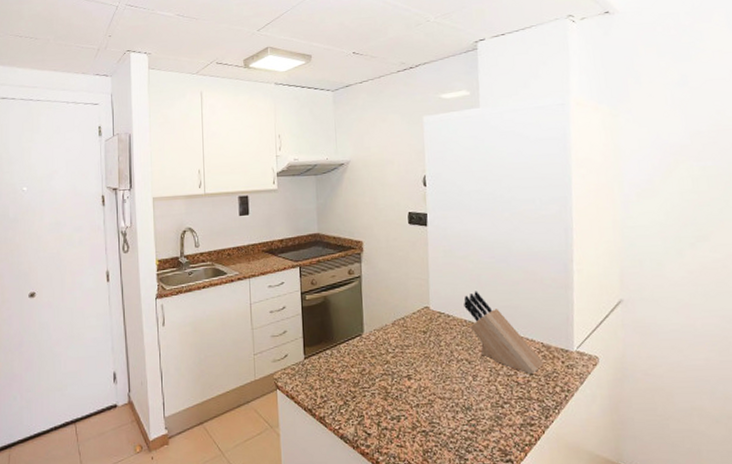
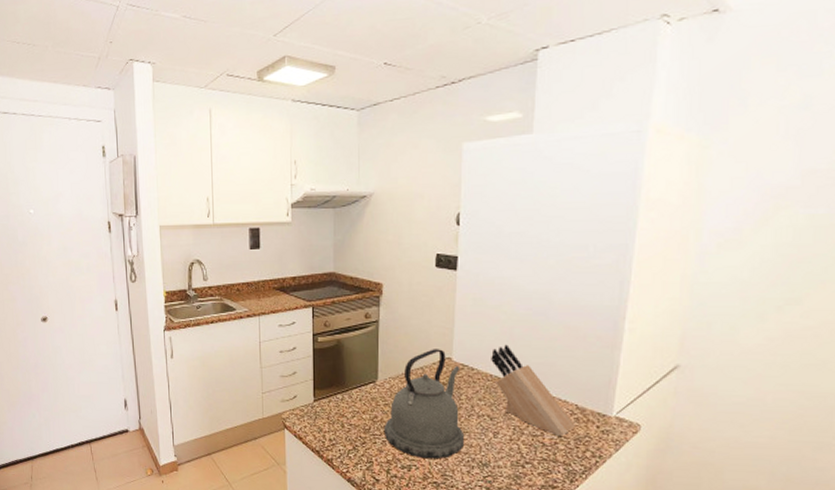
kettle: none [372,299,448,408] -> present [383,349,465,459]

